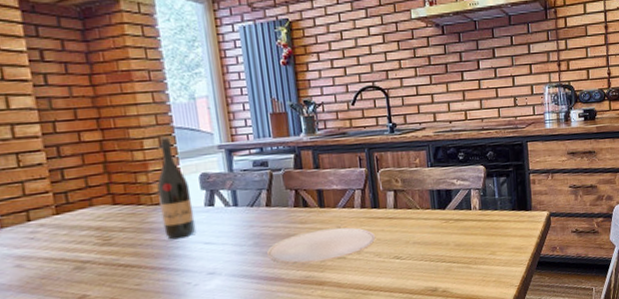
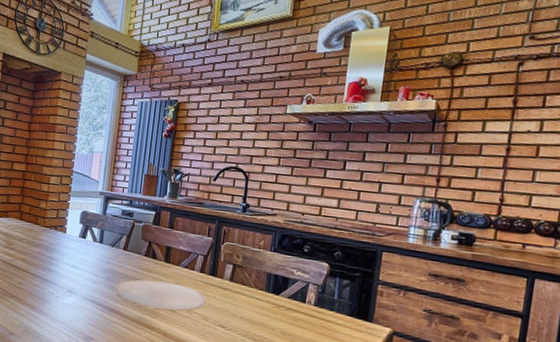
wine bottle: present [157,137,196,240] -> none [47,177,72,258]

